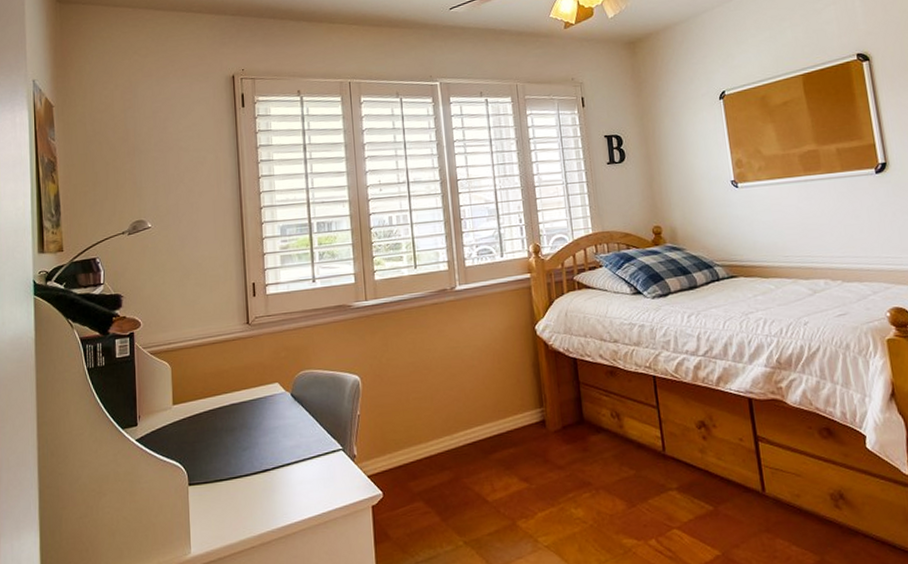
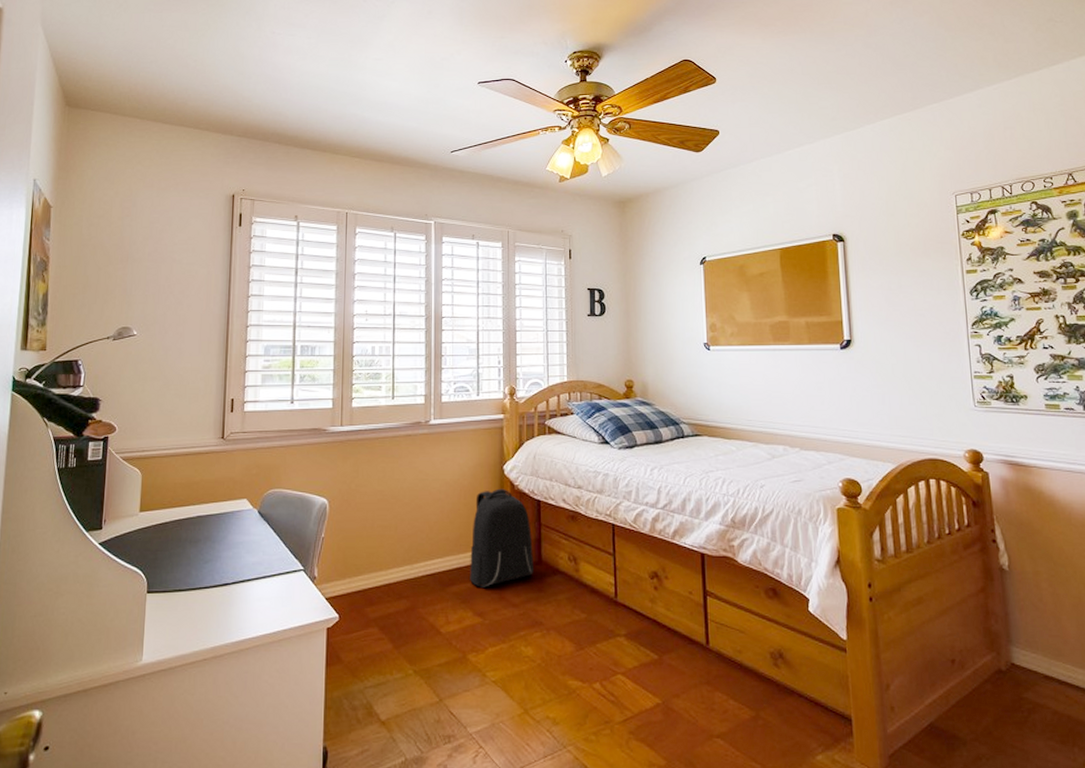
backpack: none [509,349,577,452] -> present [470,488,535,587]

